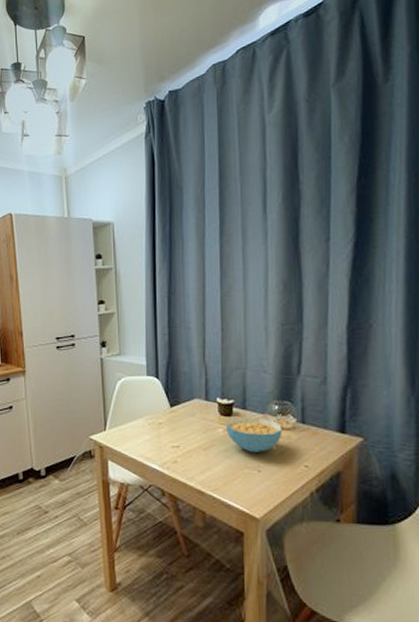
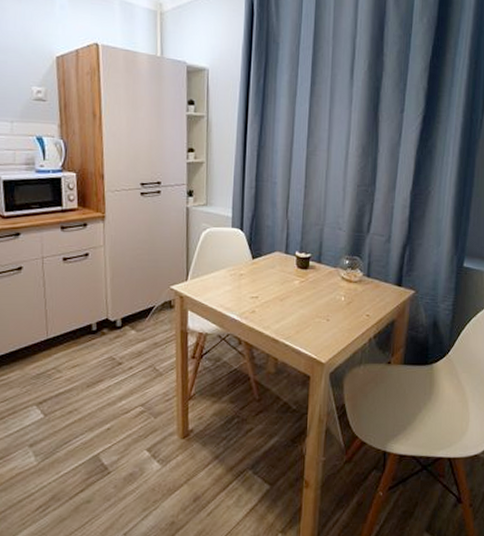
cereal bowl: present [226,416,282,452] -> none [302,269,351,303]

